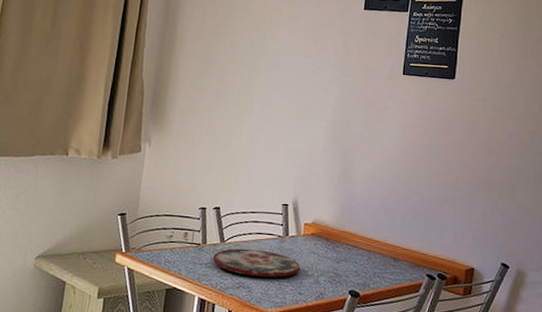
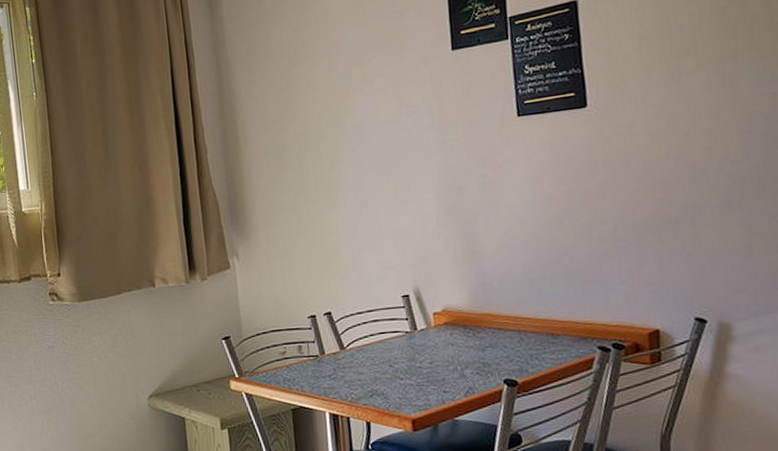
plate: present [213,248,300,278] -> none [335,350,439,381]

